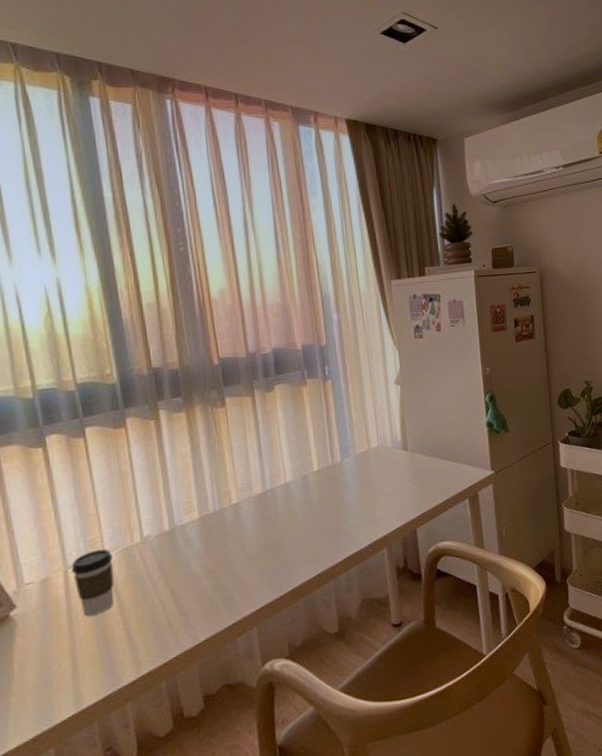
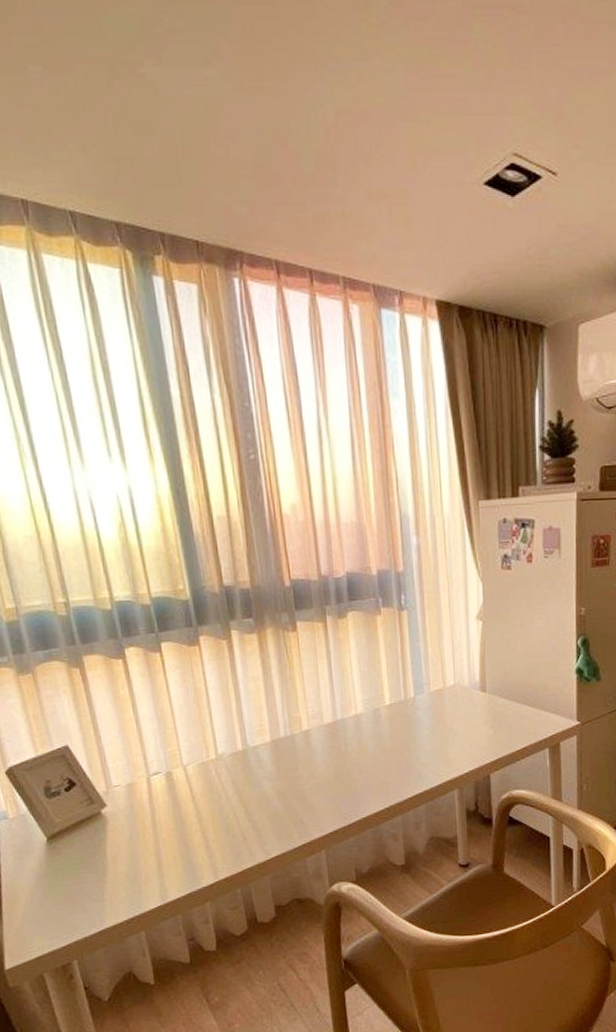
coffee cup: present [71,549,115,616] -> none [153,761,193,822]

